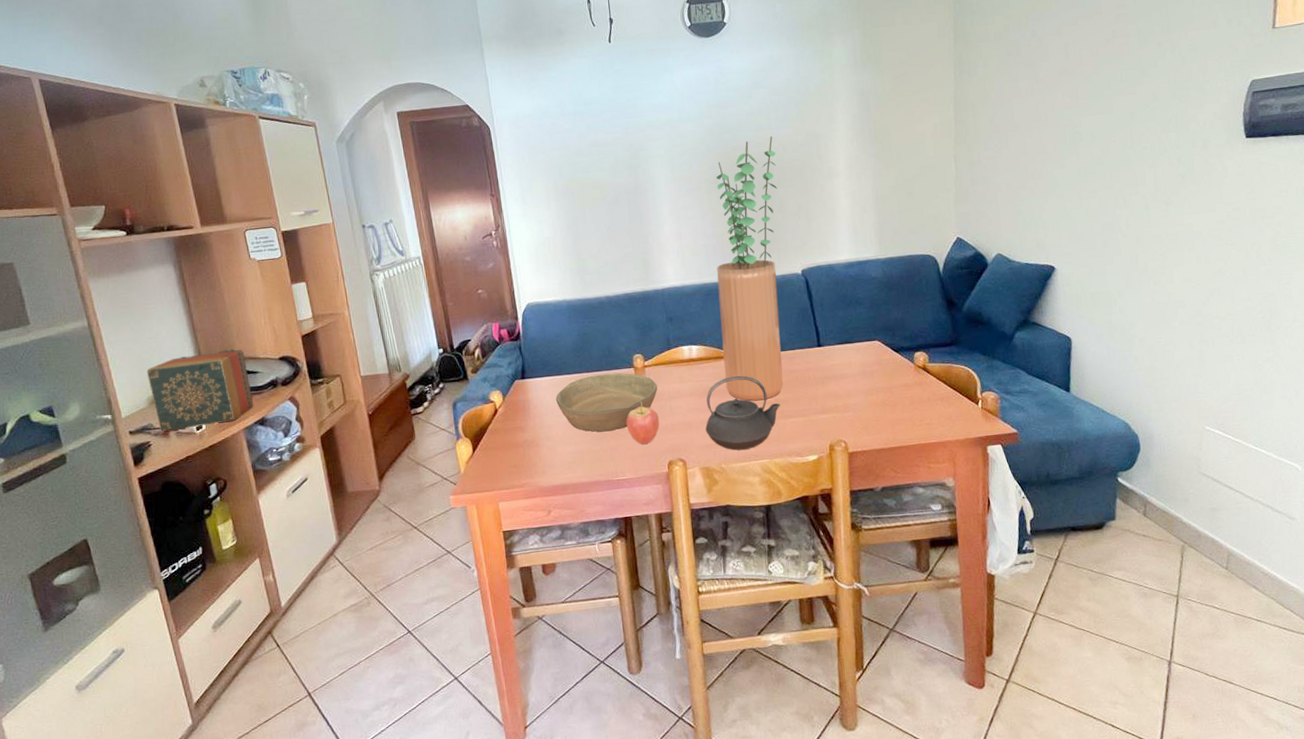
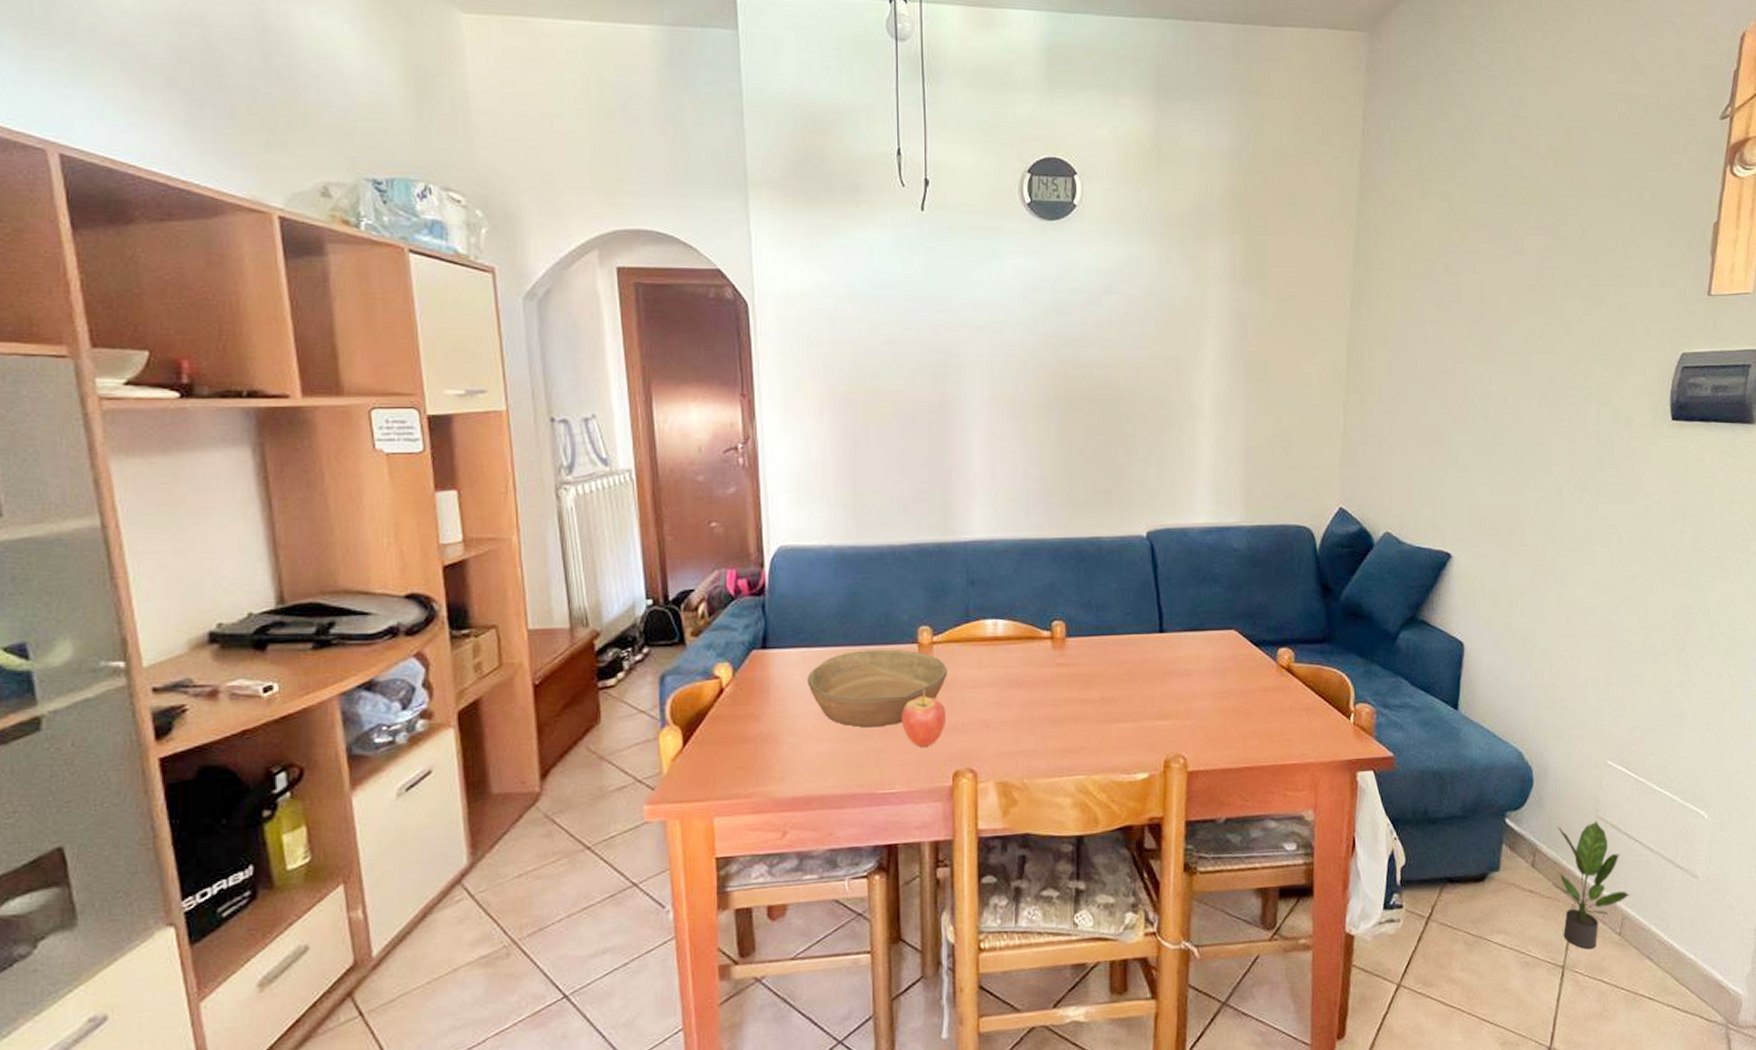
decorative box: present [146,349,254,431] -> none [190,577,359,691]
teapot: present [705,376,781,451] -> none [1006,664,1107,762]
vase: present [716,136,783,401] -> none [1037,357,1126,698]
potted plant: none [1162,476,1234,582] -> present [1551,821,1630,950]

